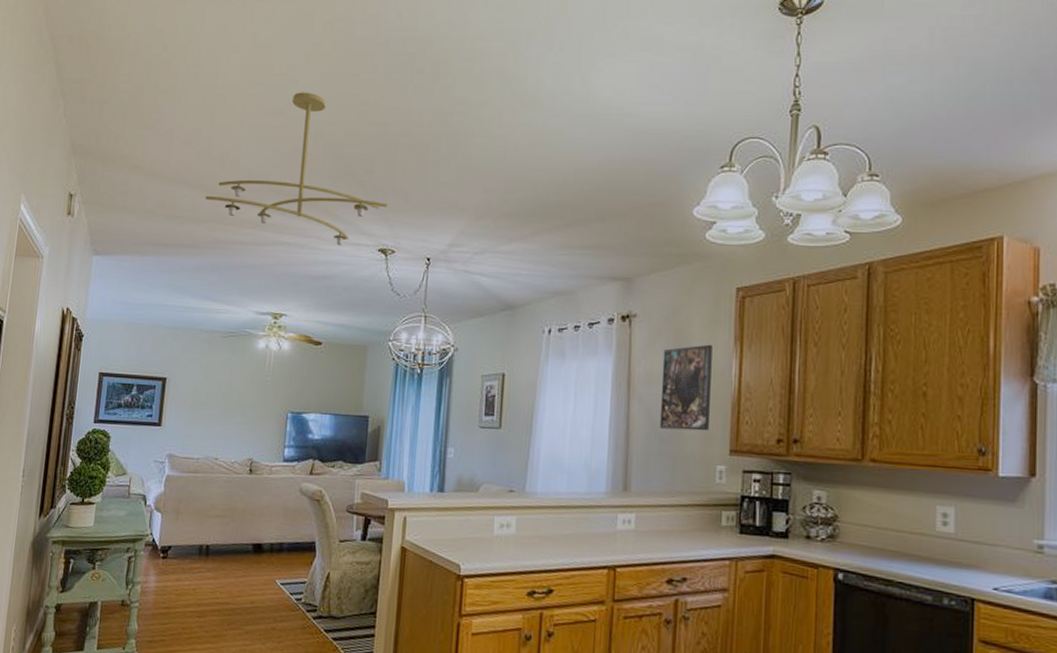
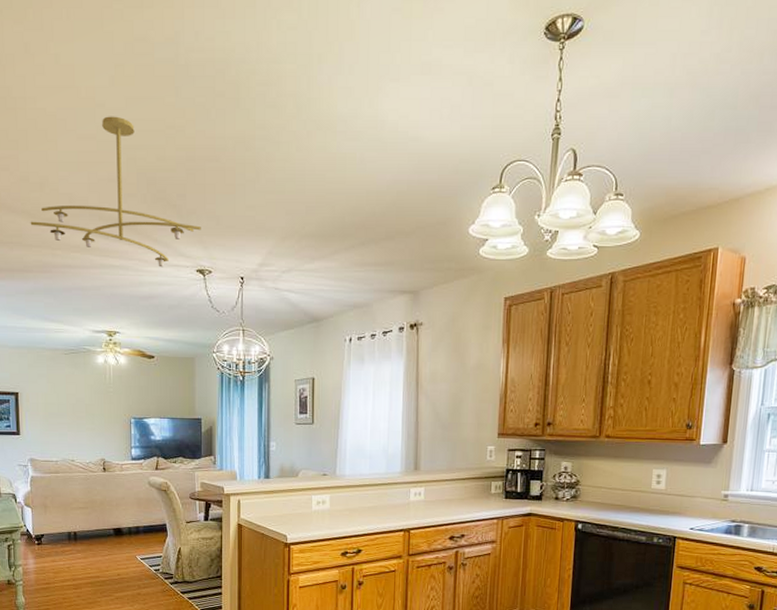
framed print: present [659,344,713,431] -> none [442,347,485,419]

